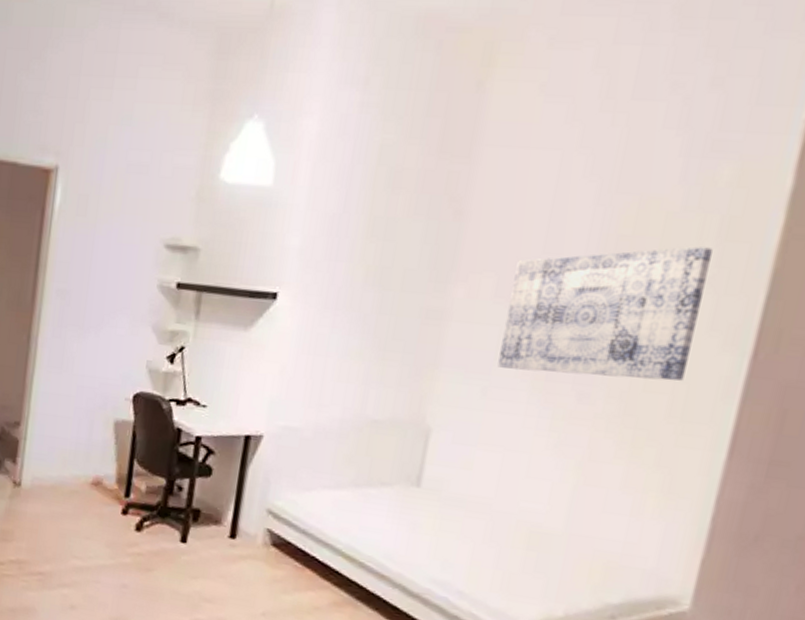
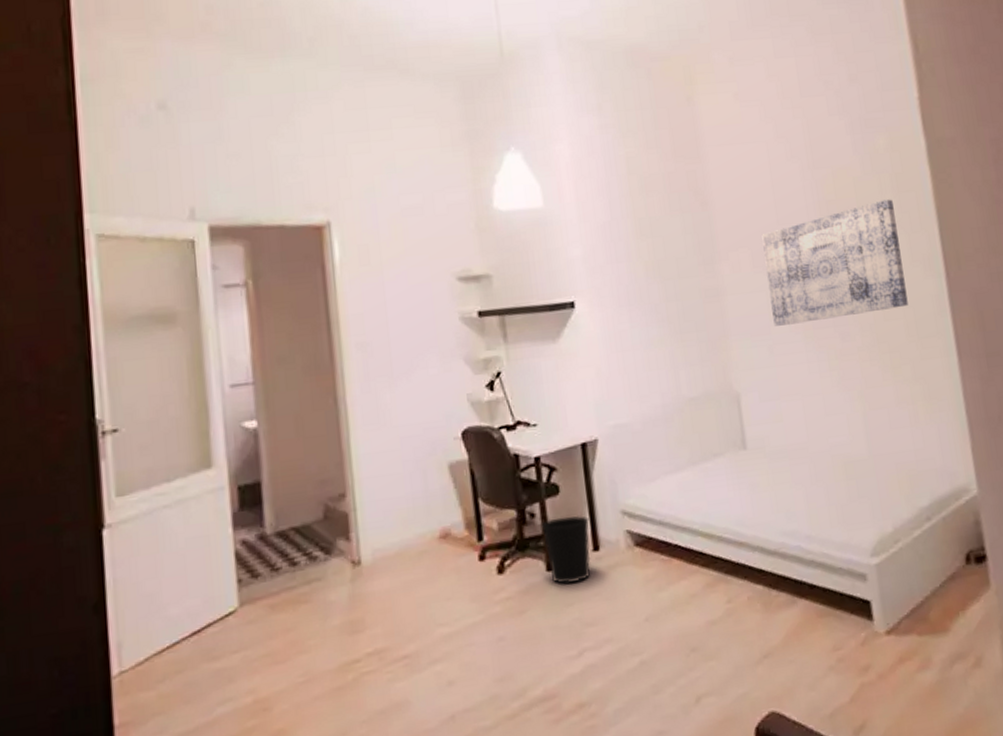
wastebasket: none [183,496,234,561] -> present [542,516,591,584]

